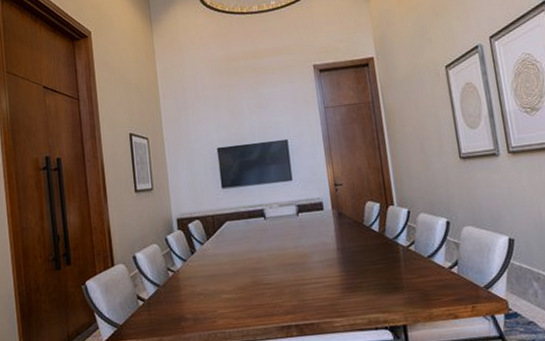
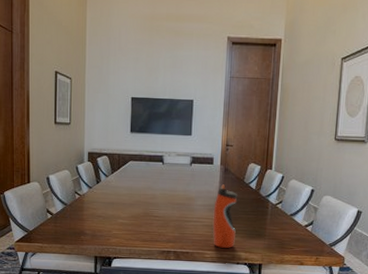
water bottle: none [333,232,368,312] -> present [212,184,238,248]

